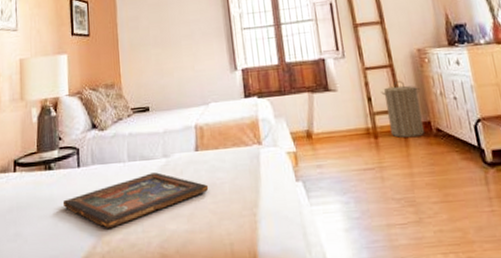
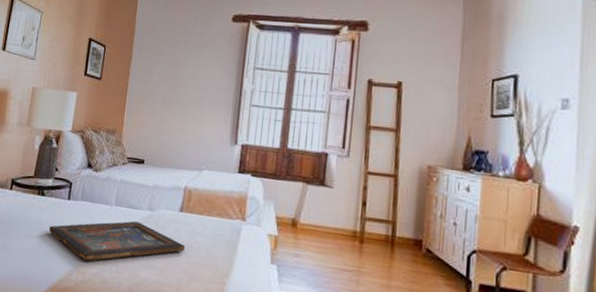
laundry hamper: present [380,80,425,138] -> none [377,192,421,253]

